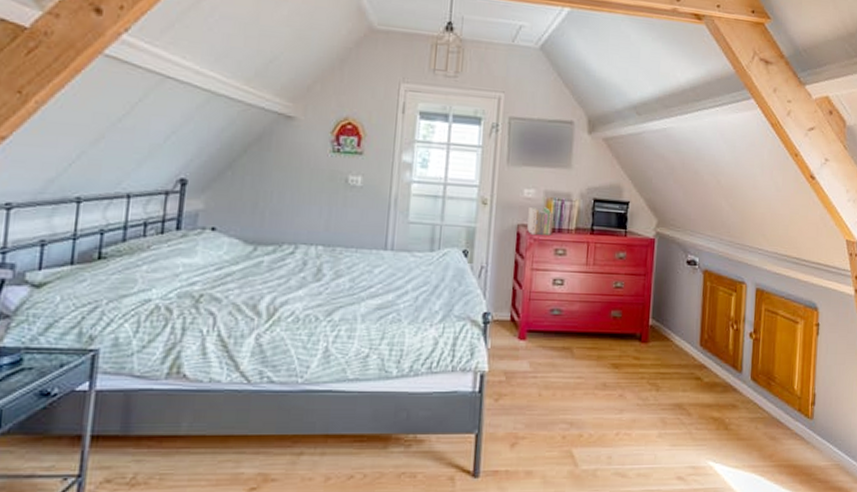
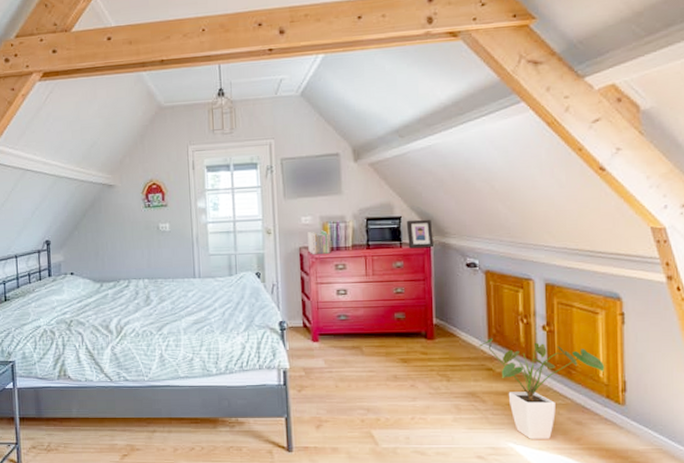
picture frame: none [633,206,659,240] -> present [406,219,435,248]
house plant: none [688,344,800,457] -> present [477,338,605,439]

